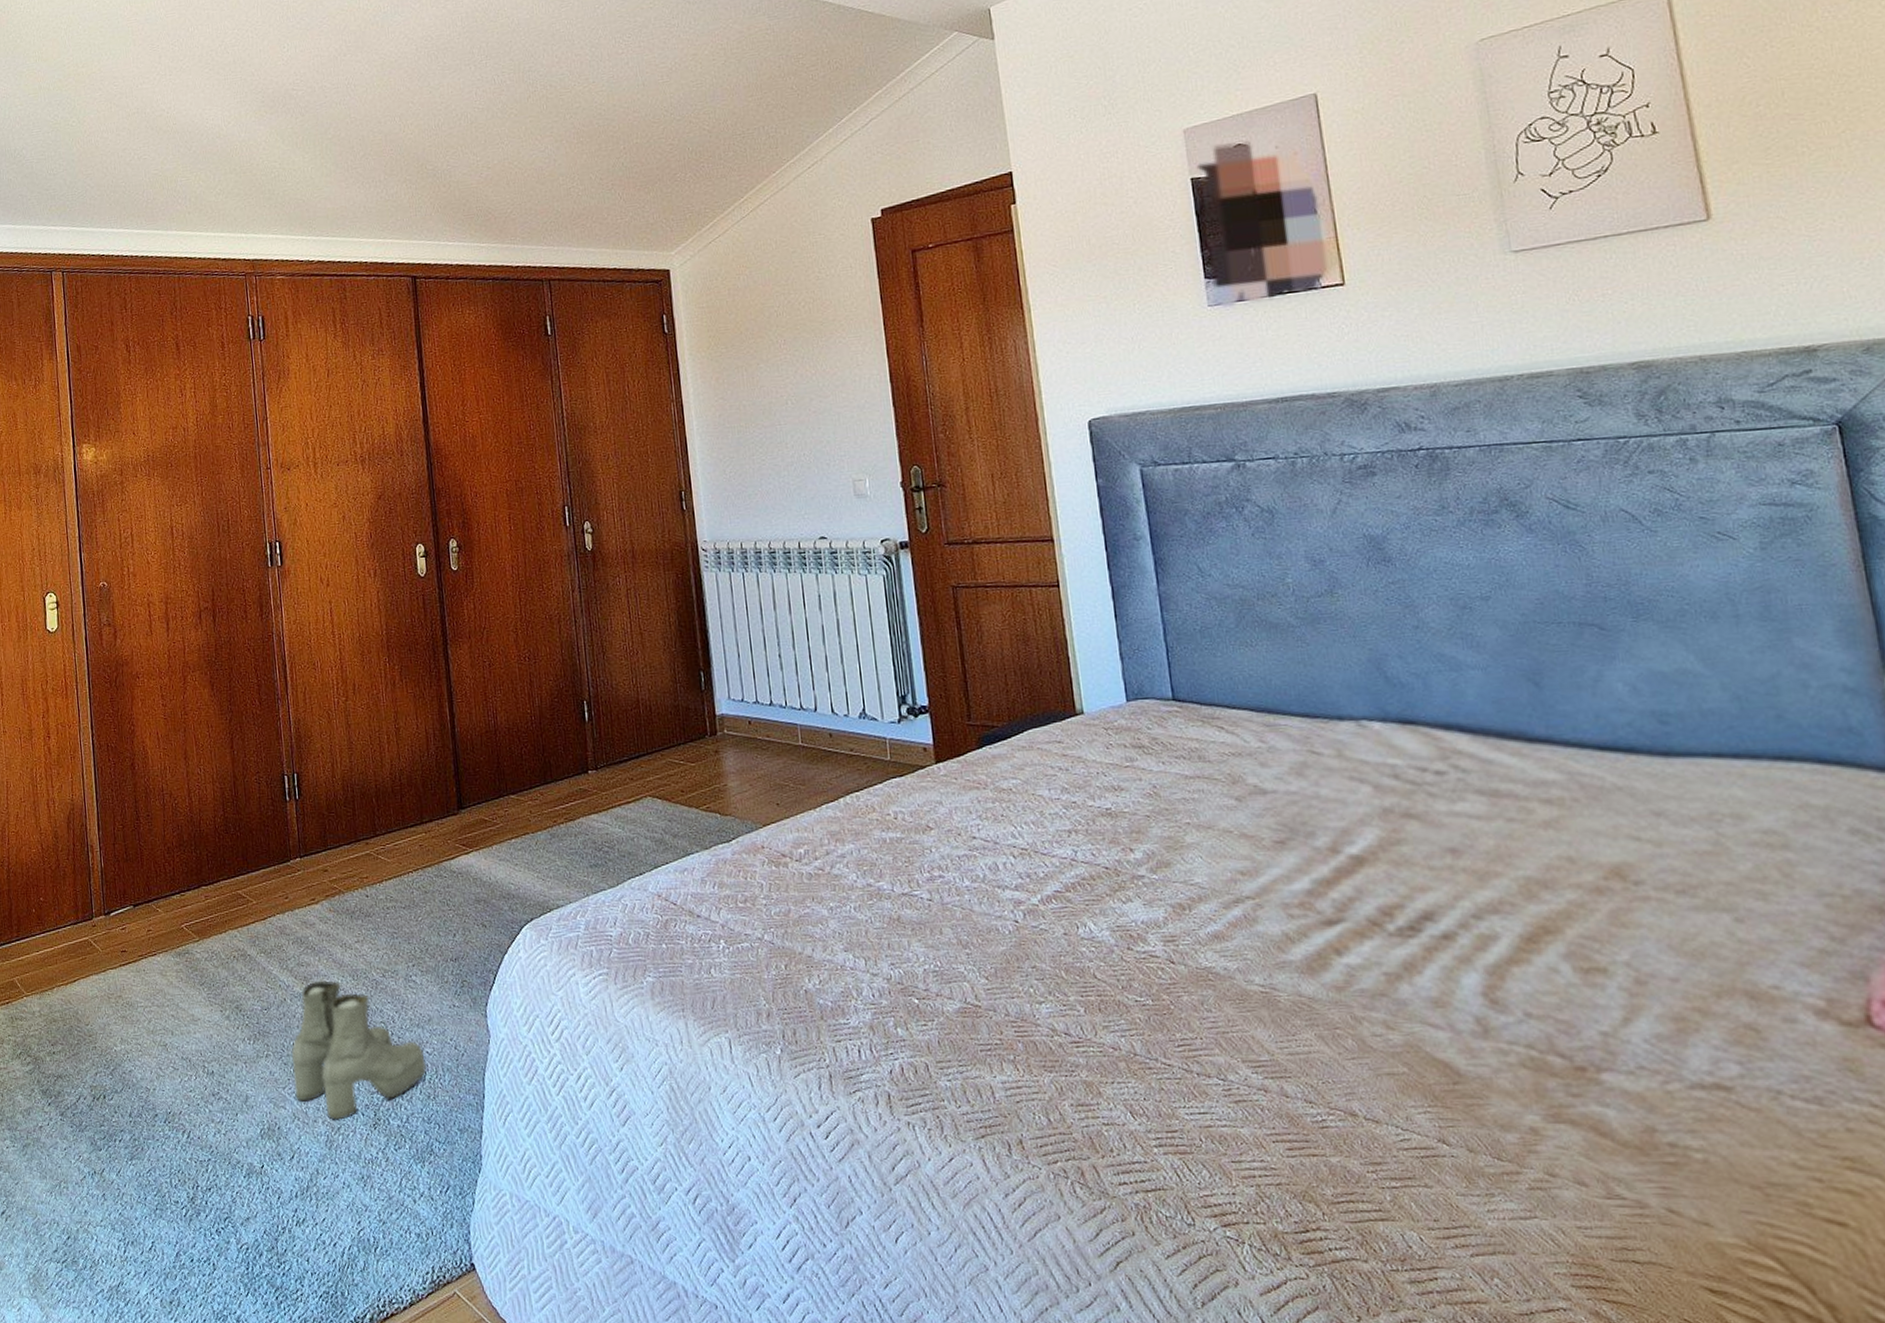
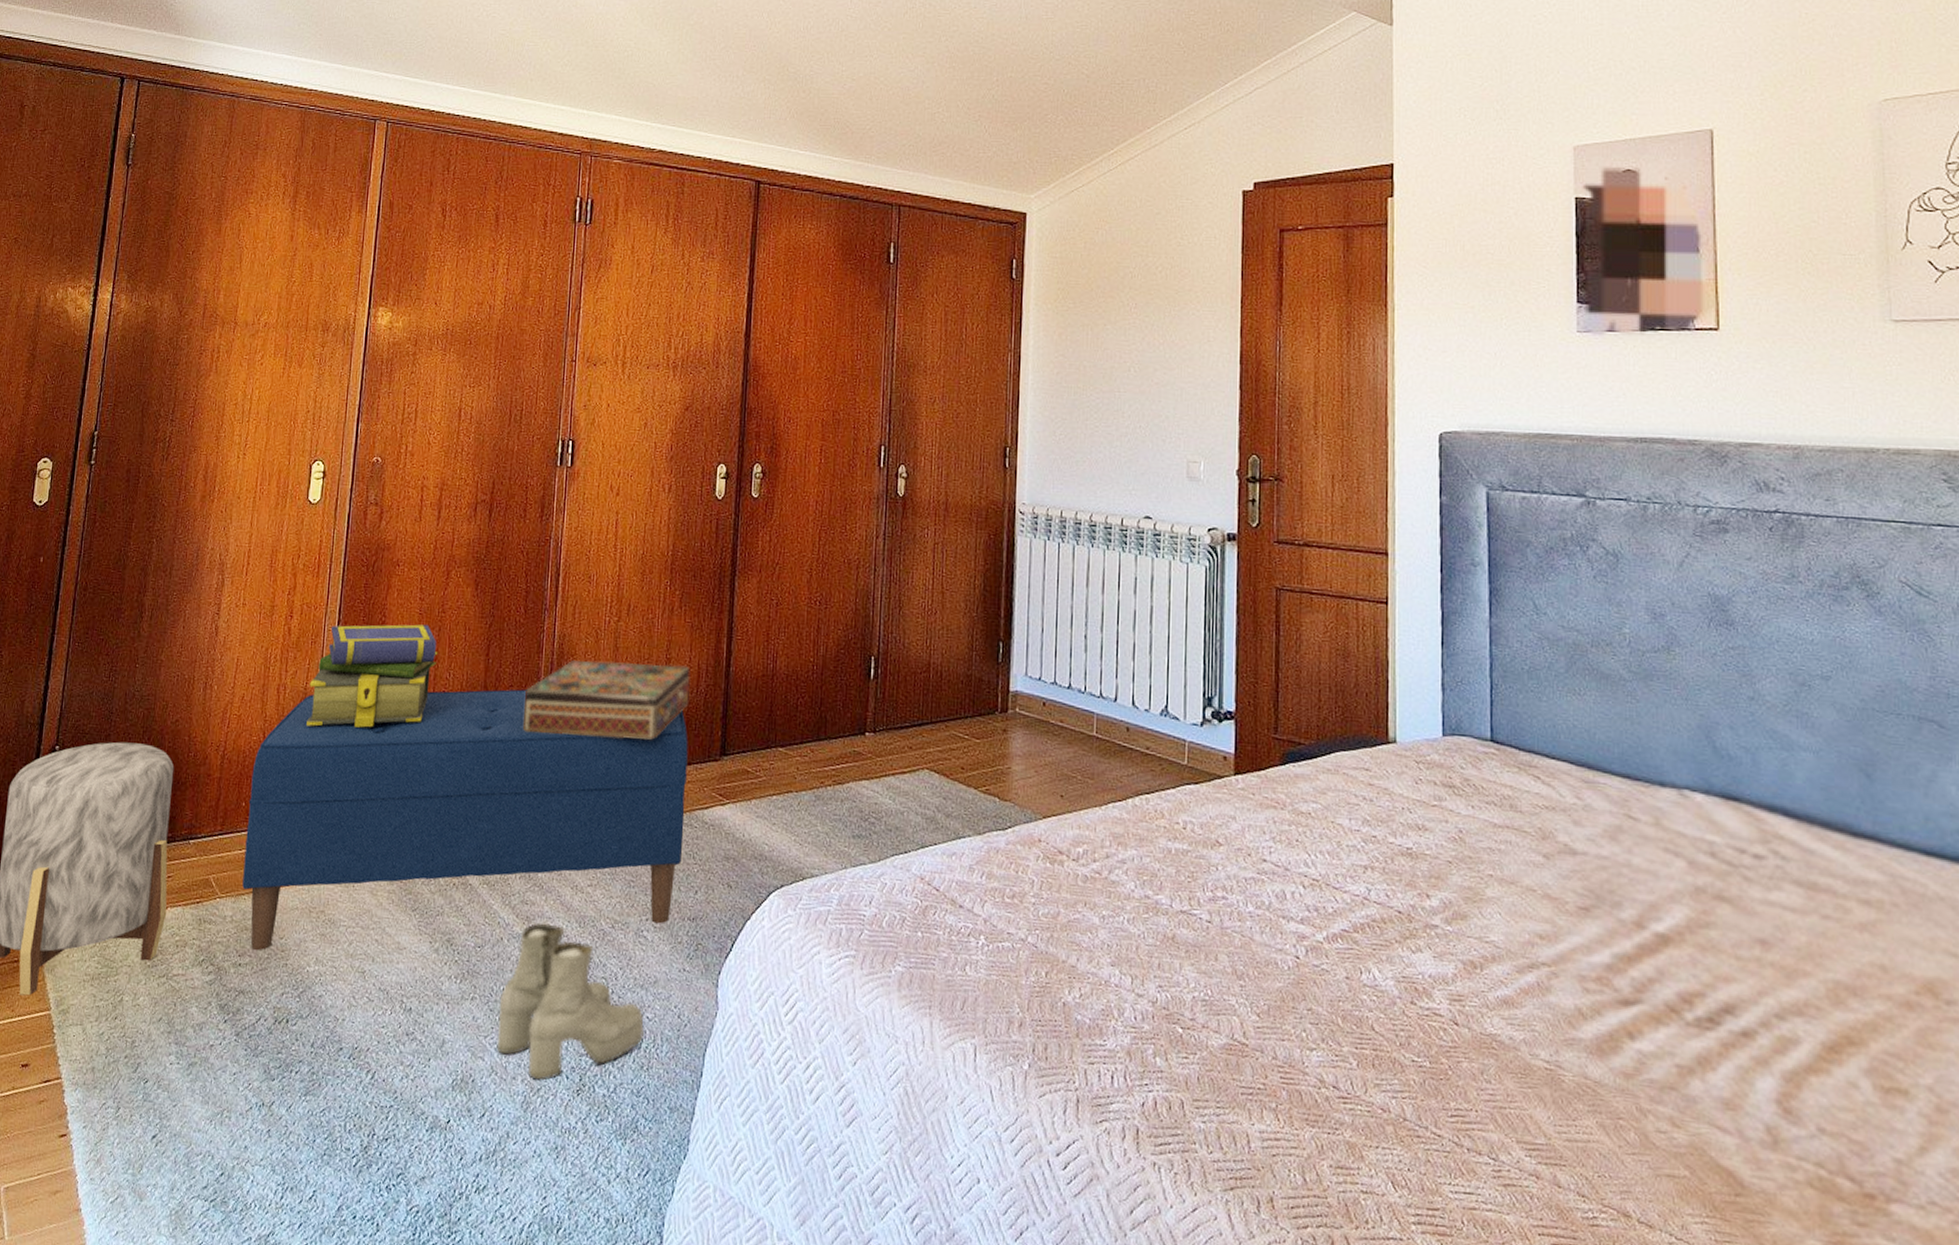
bench: none [36,772,437,1039] -> present [242,689,688,951]
stack of books: none [75,728,188,833] -> present [307,624,438,728]
decorative box: none [272,733,422,812] -> present [523,660,691,740]

